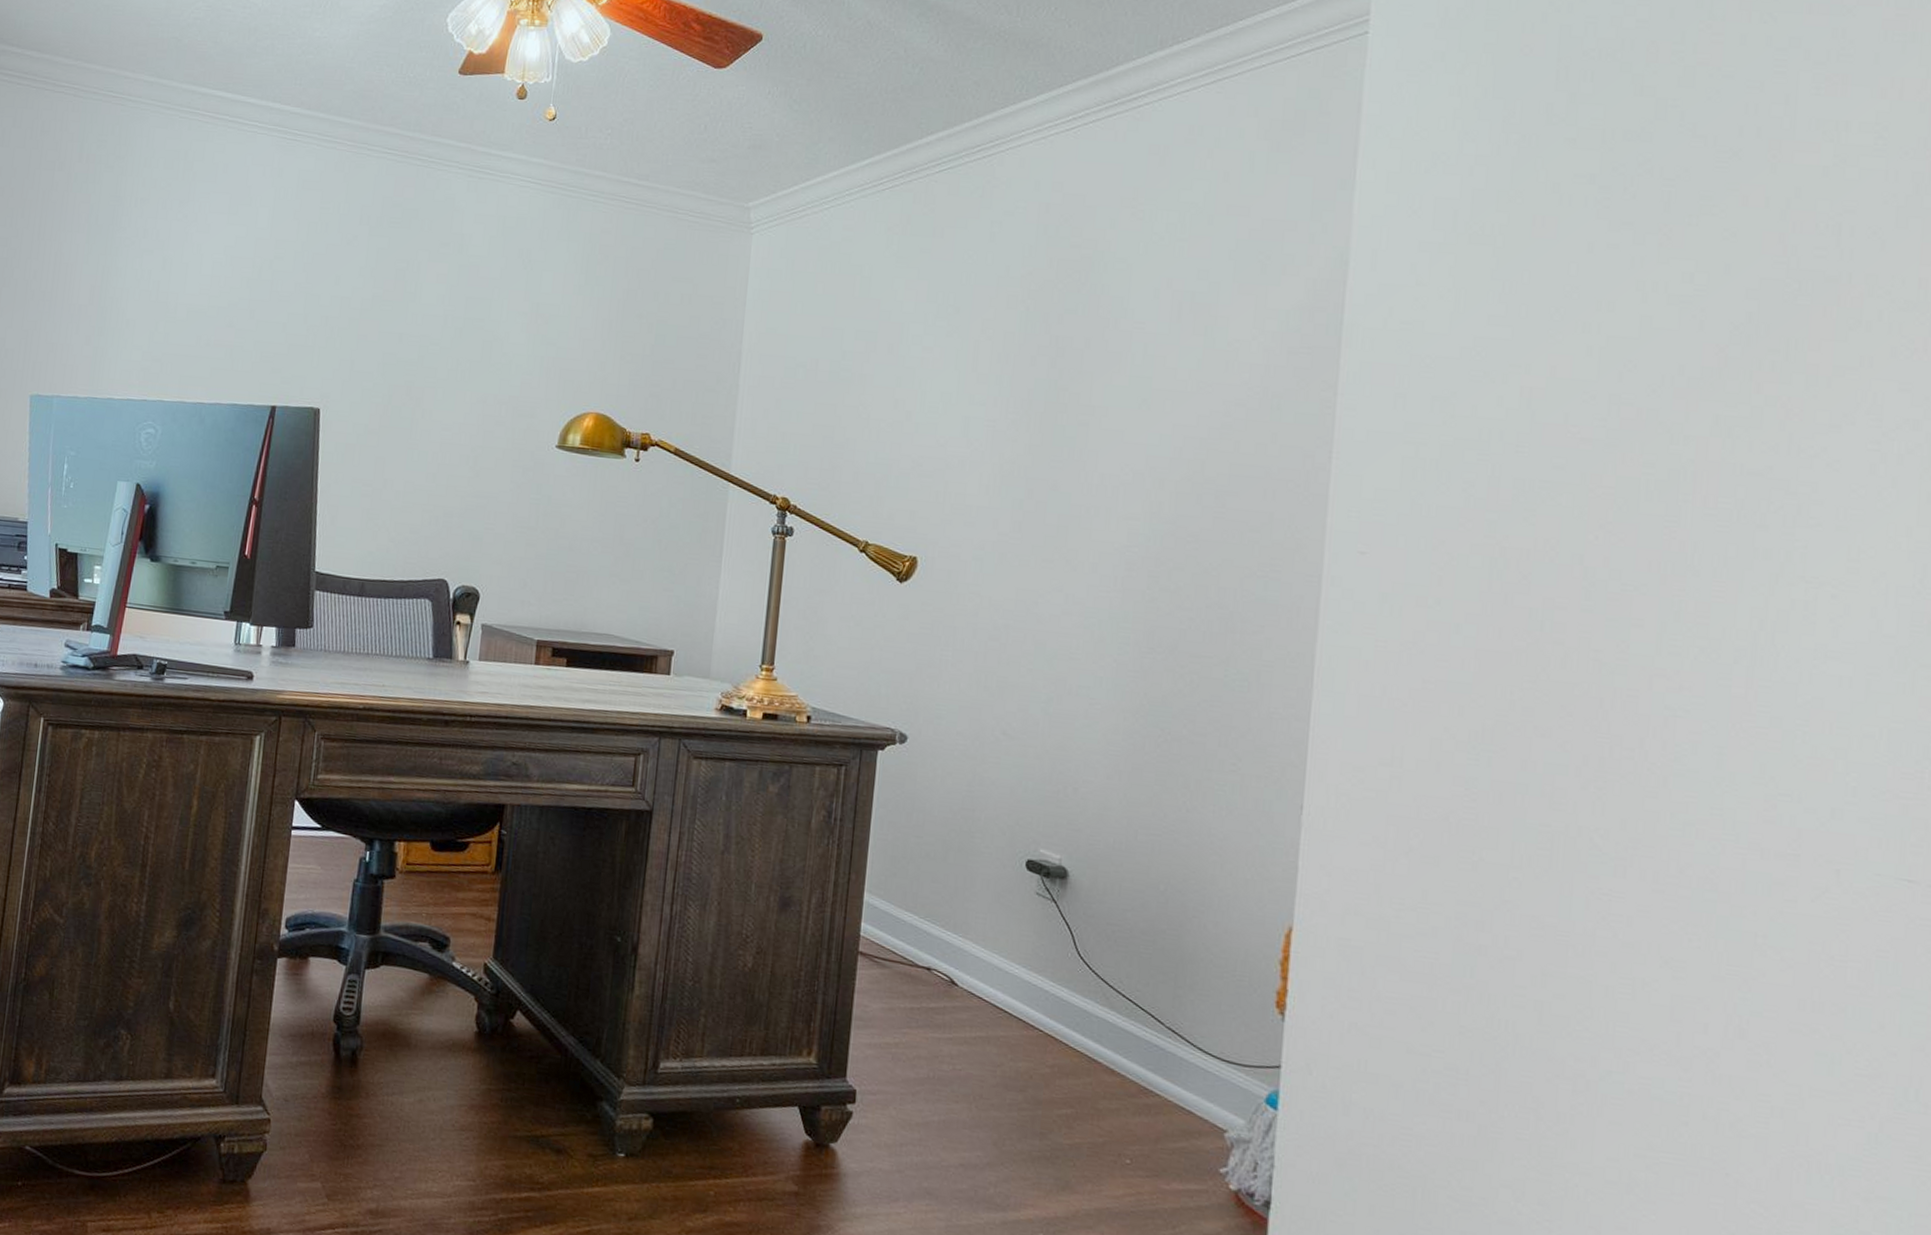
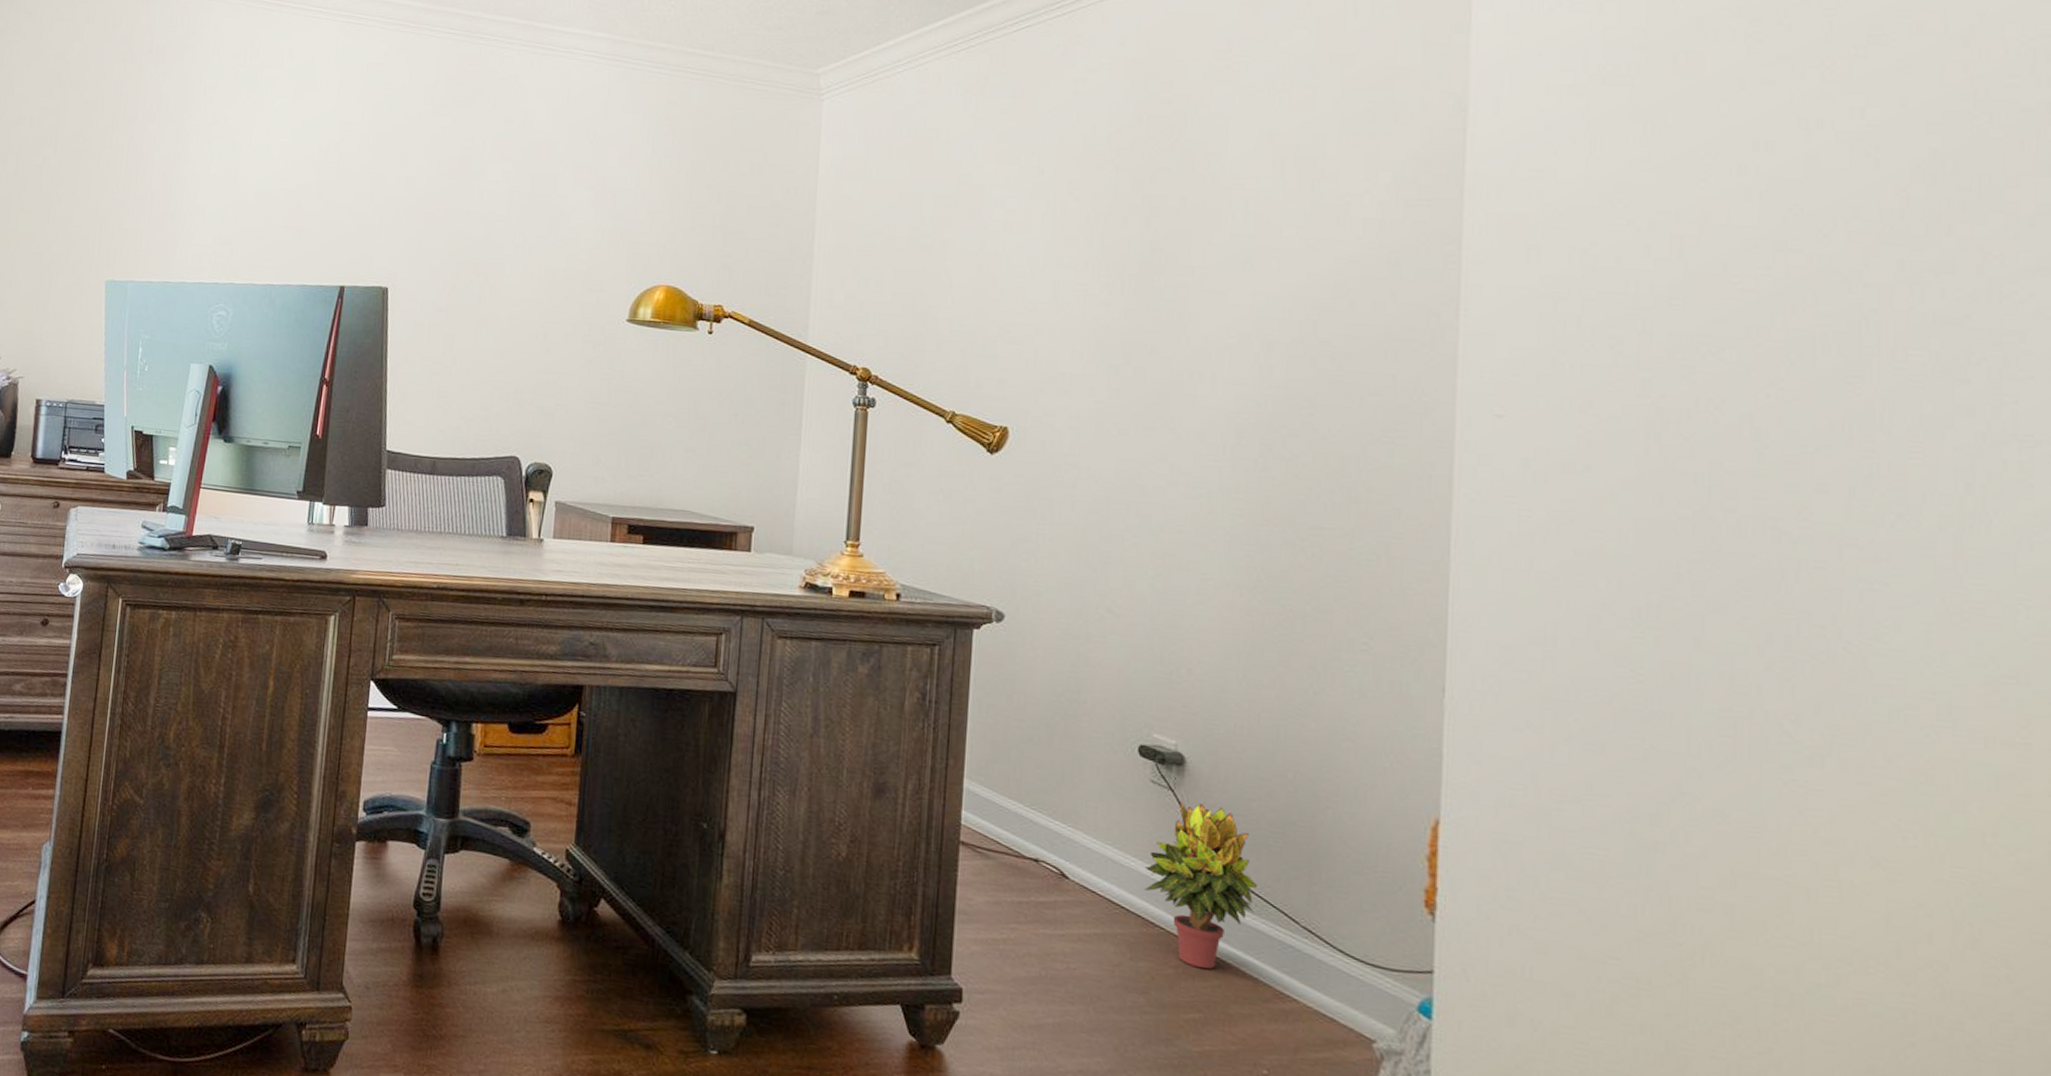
potted plant: none [1026,912,1128,1068] -> present [1144,801,1257,970]

